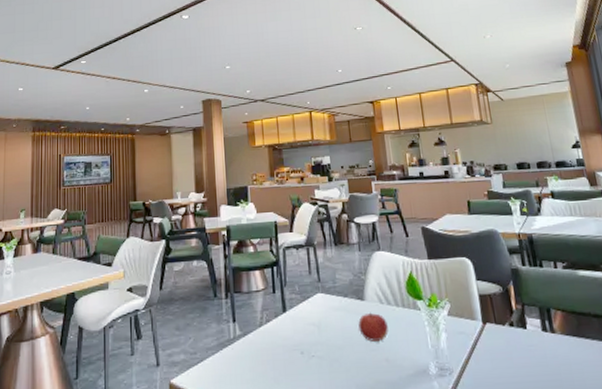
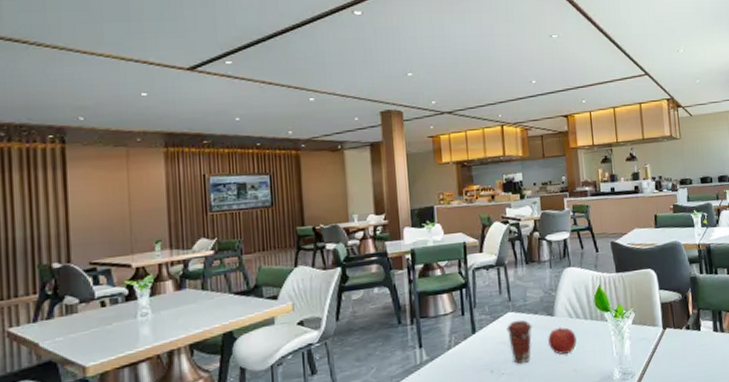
coffee cup: none [316,301,342,348] -> present [506,319,532,364]

